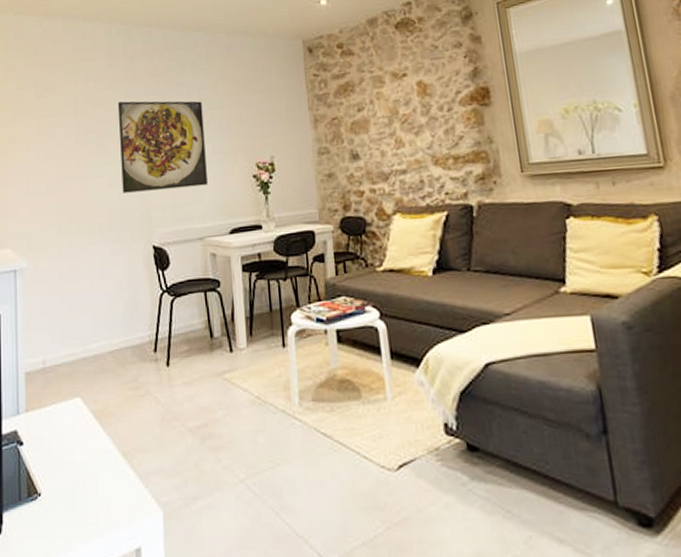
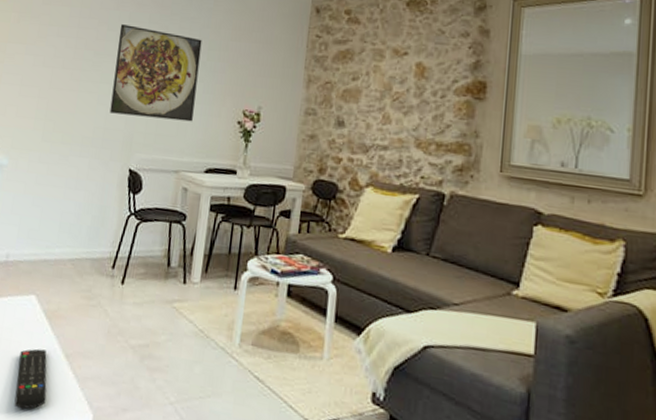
remote control: none [75,453,111,522] -> present [14,349,47,410]

